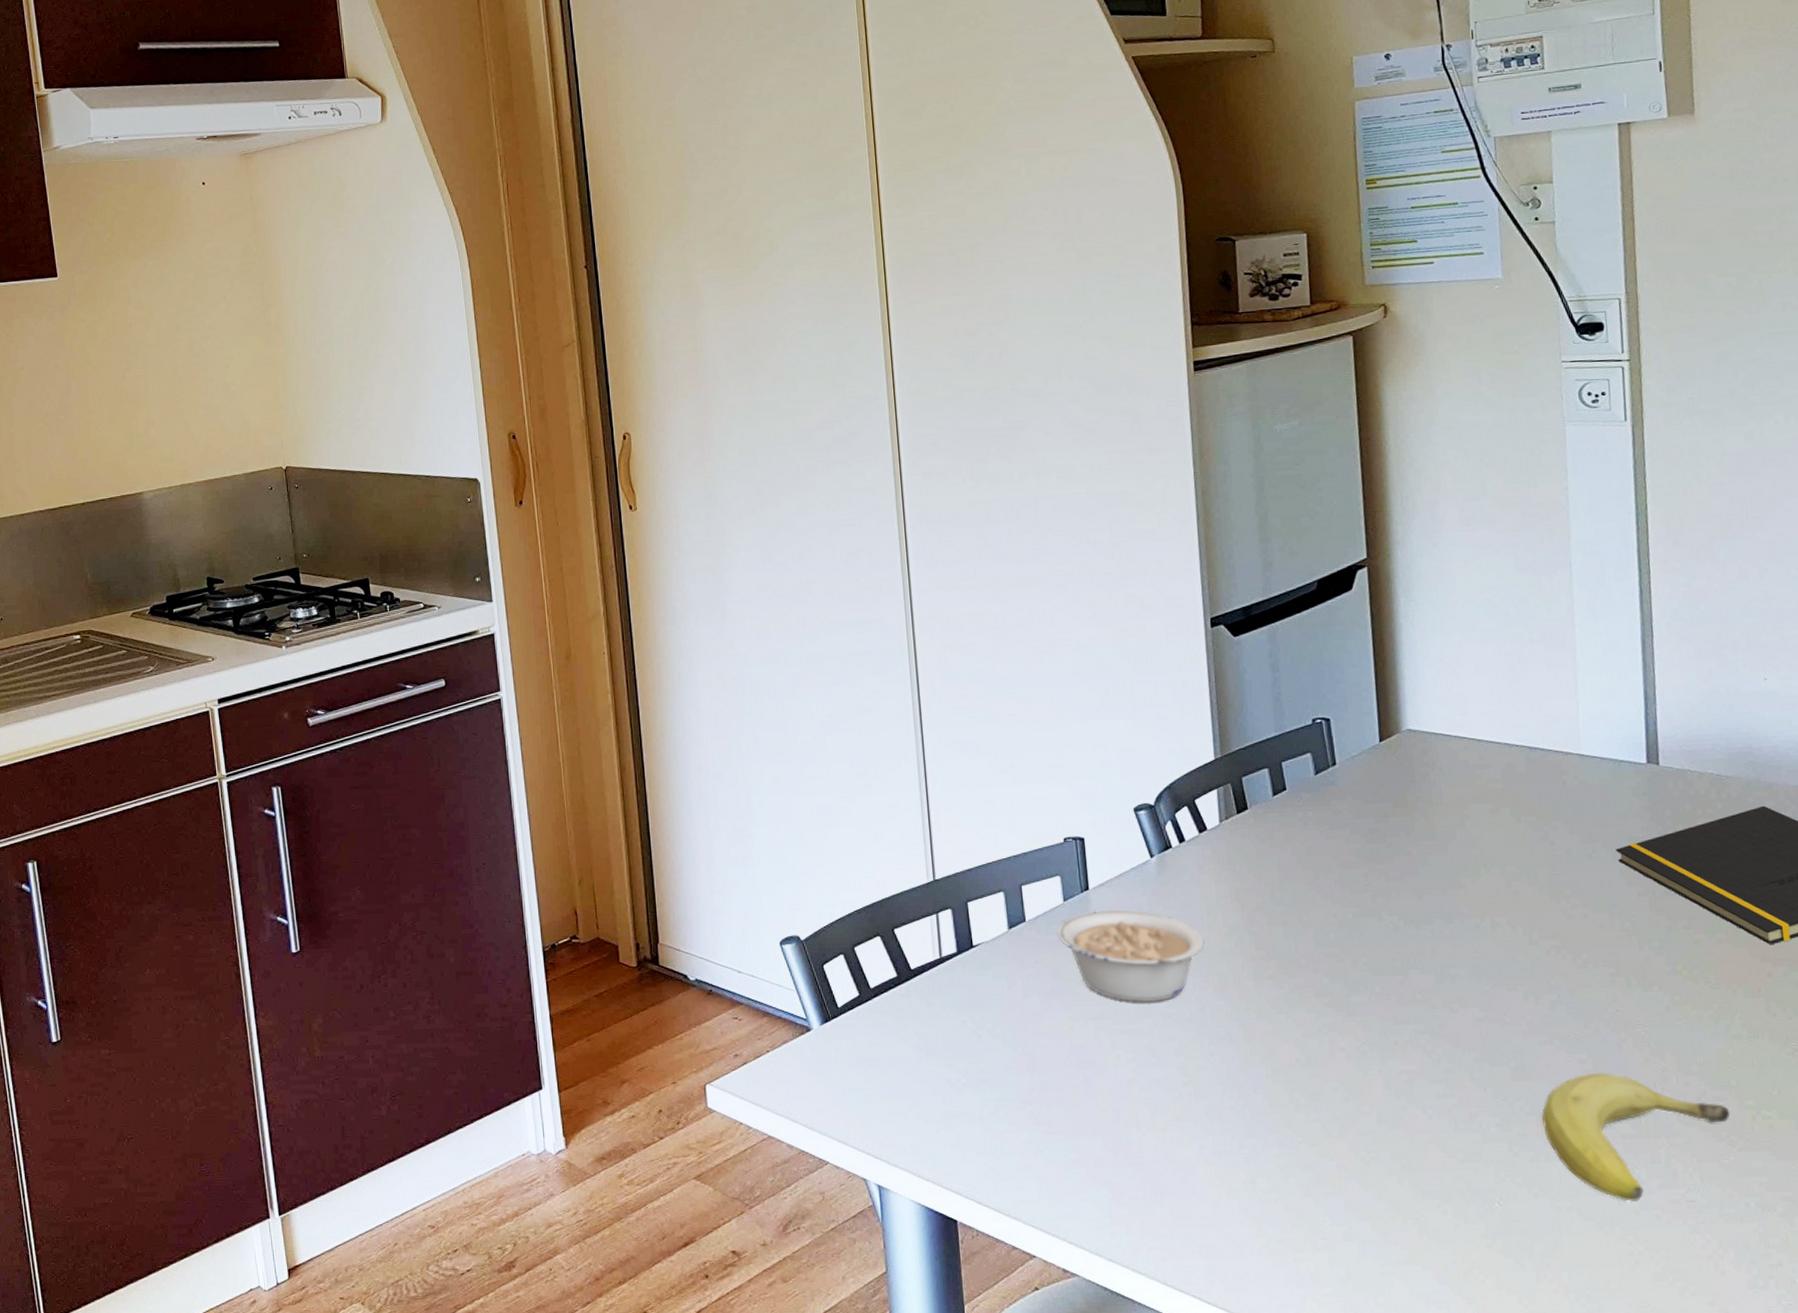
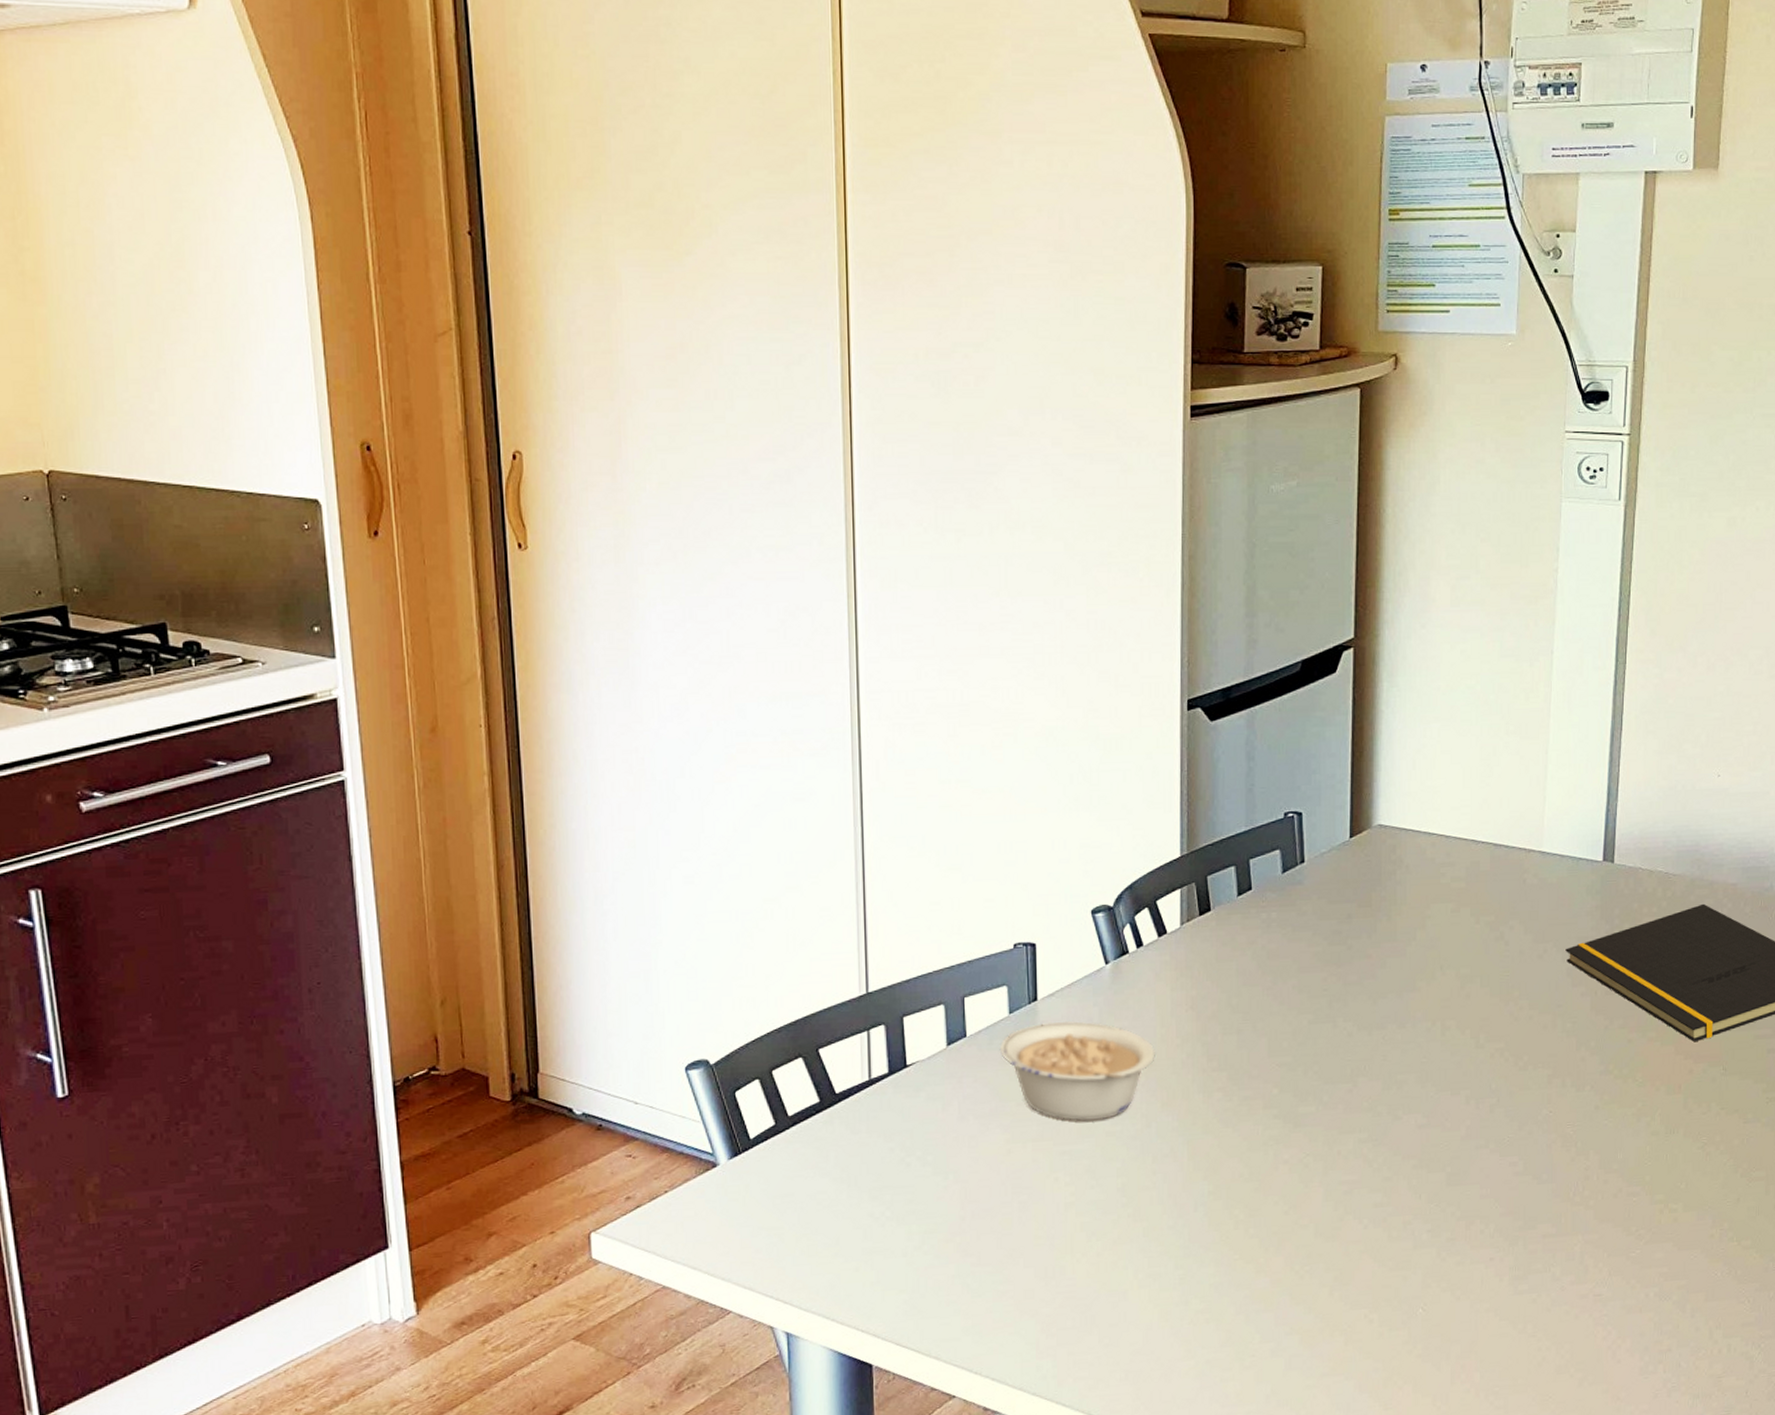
fruit: present [1541,1073,1730,1202] -> none [1470,1174,1641,1299]

